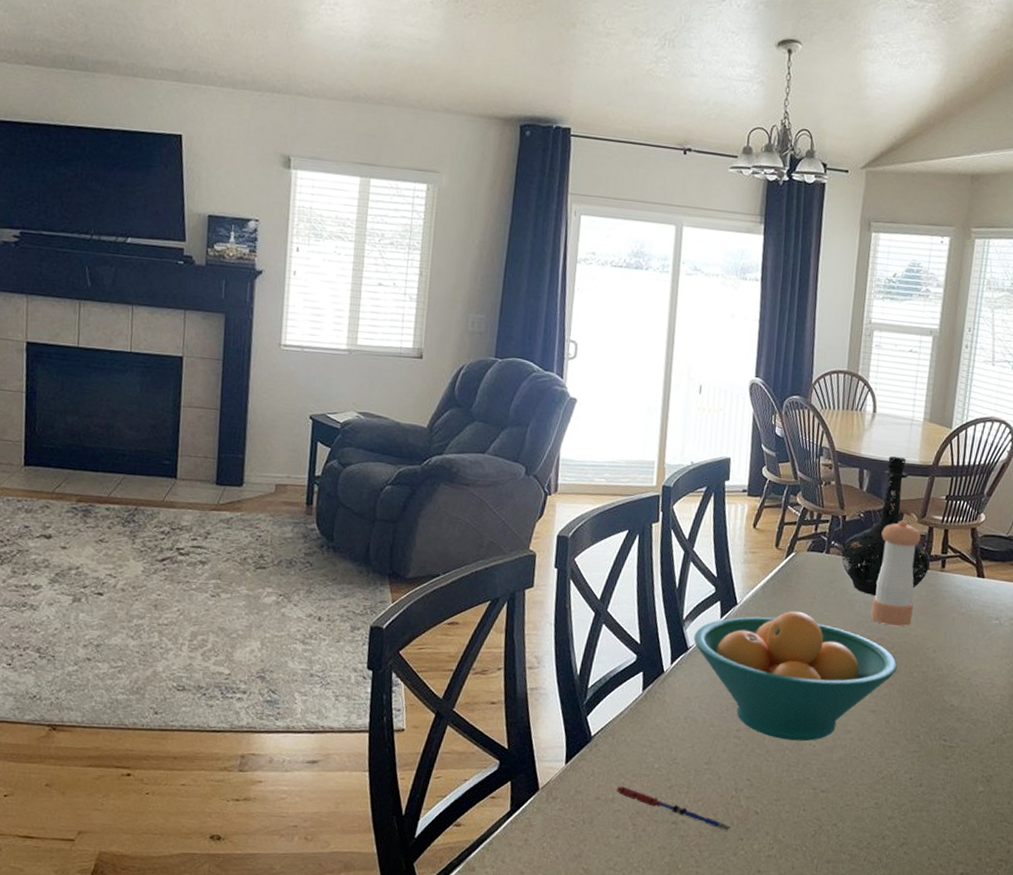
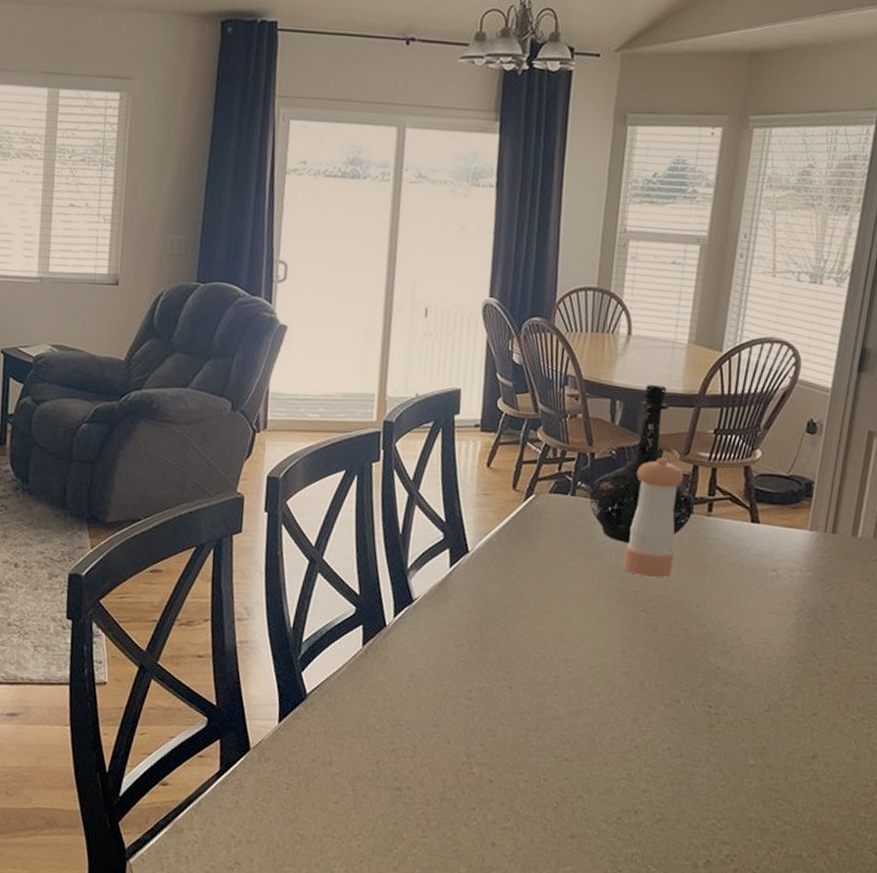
pen: present [617,786,731,832] -> none [335,748,462,801]
fruit bowl: present [694,610,898,742] -> none [419,559,654,705]

